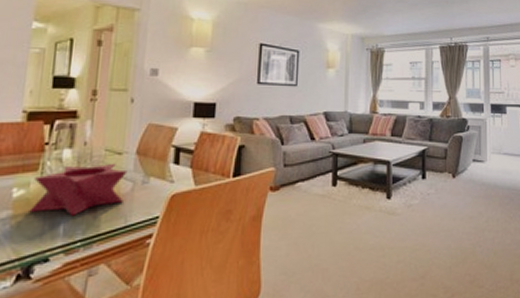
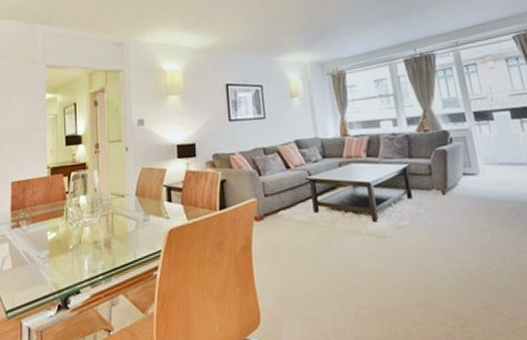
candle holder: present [29,163,128,216] -> none [61,204,131,253]

